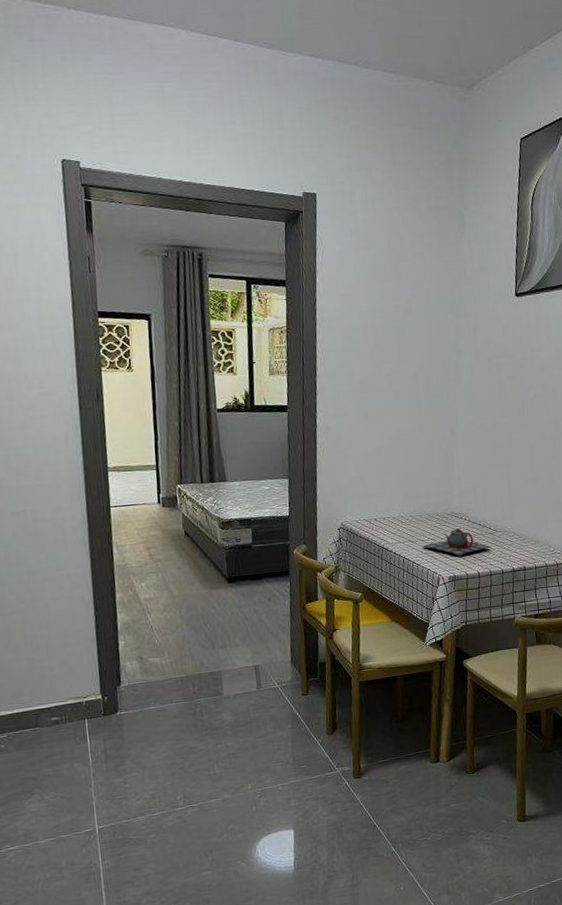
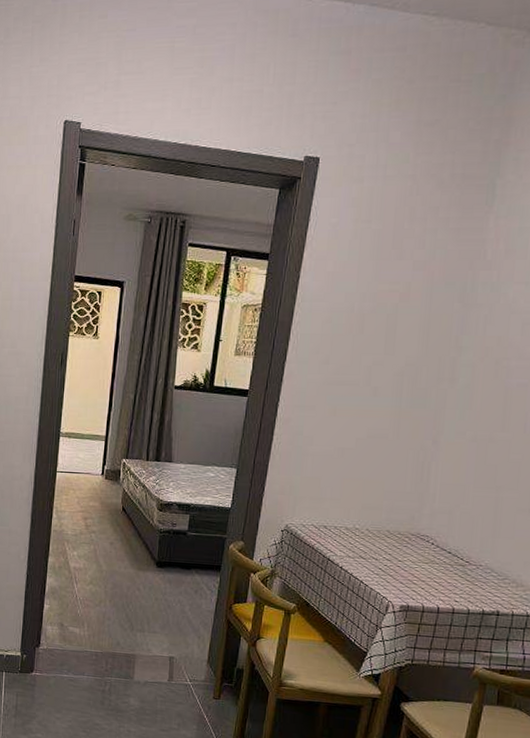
teapot: present [422,528,491,557] -> none [374,552,460,585]

